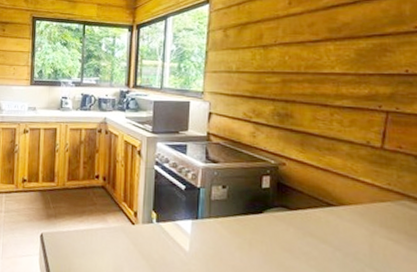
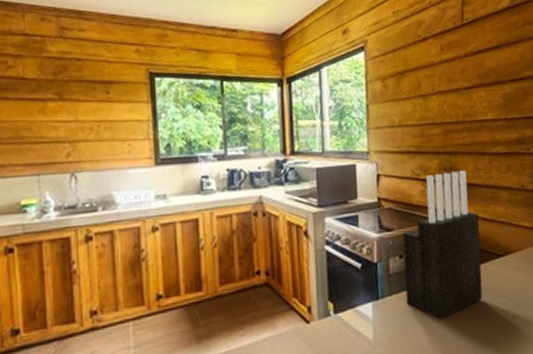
knife block: none [224,118,312,250] -> present [402,170,483,319]

